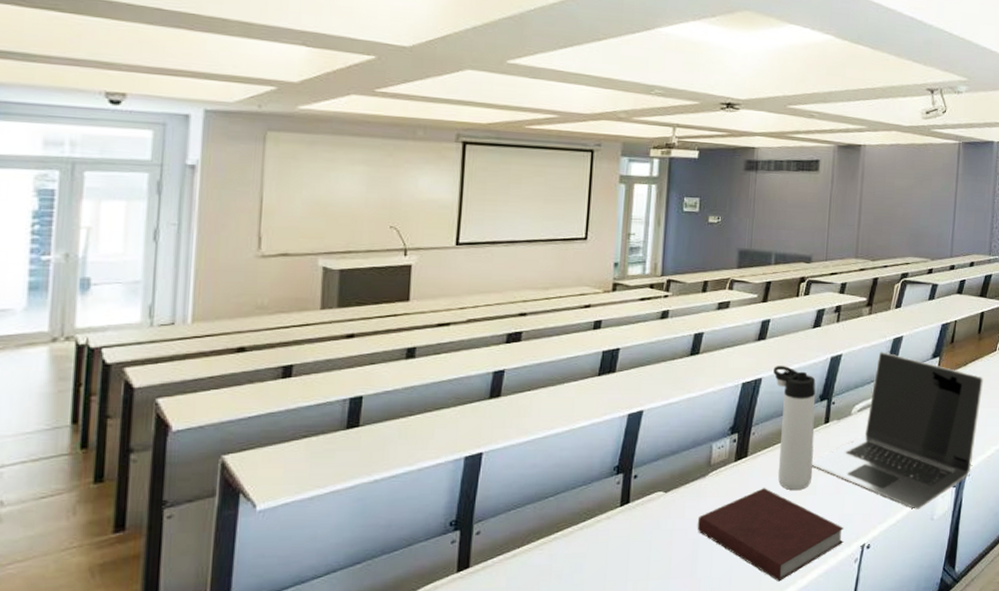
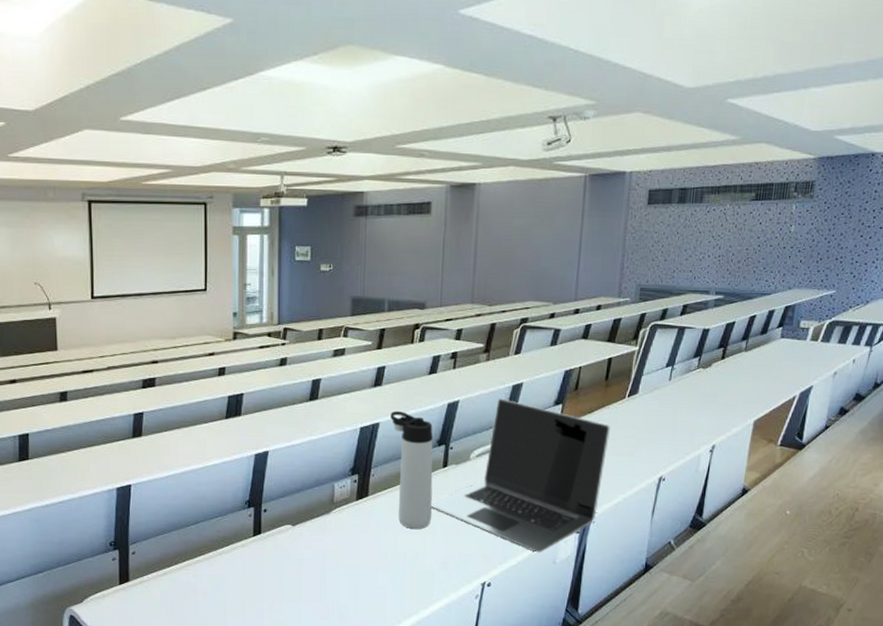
notebook: present [697,488,844,582] -> none [323,526,464,611]

